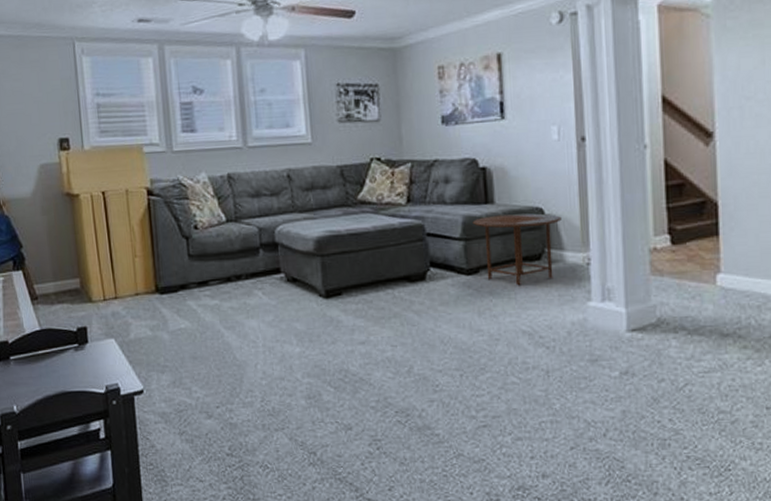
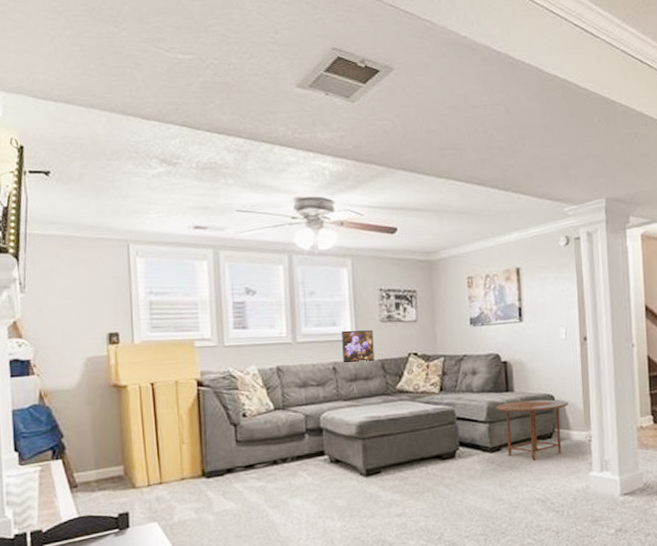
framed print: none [296,131,333,172] -> present [342,330,375,365]

